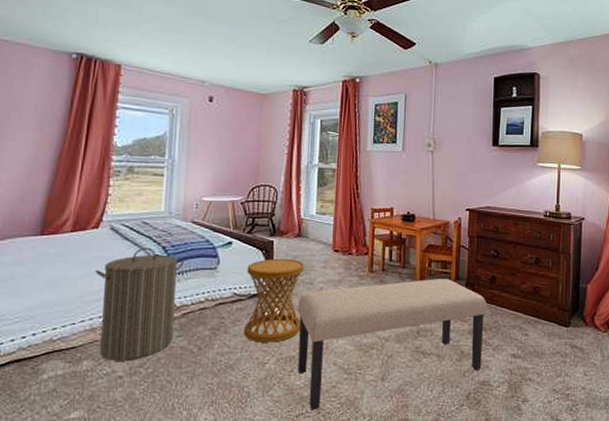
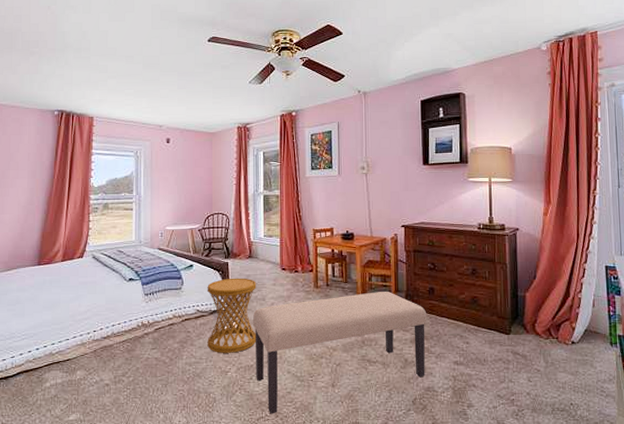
laundry hamper: present [94,247,185,361] -> none [82,272,155,371]

